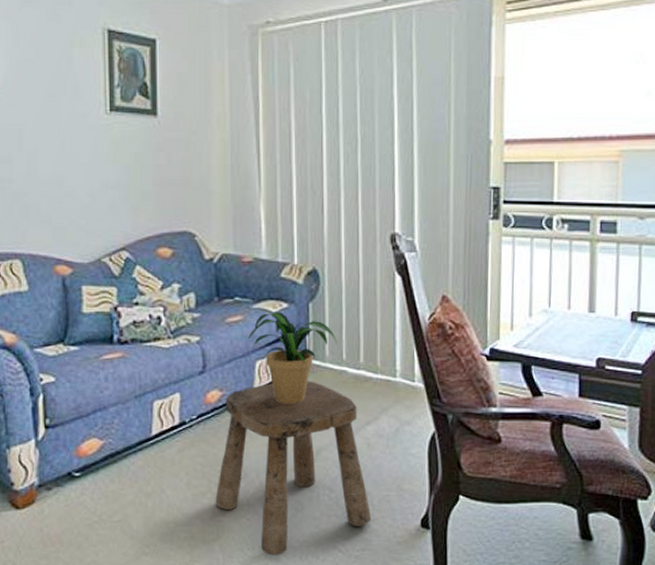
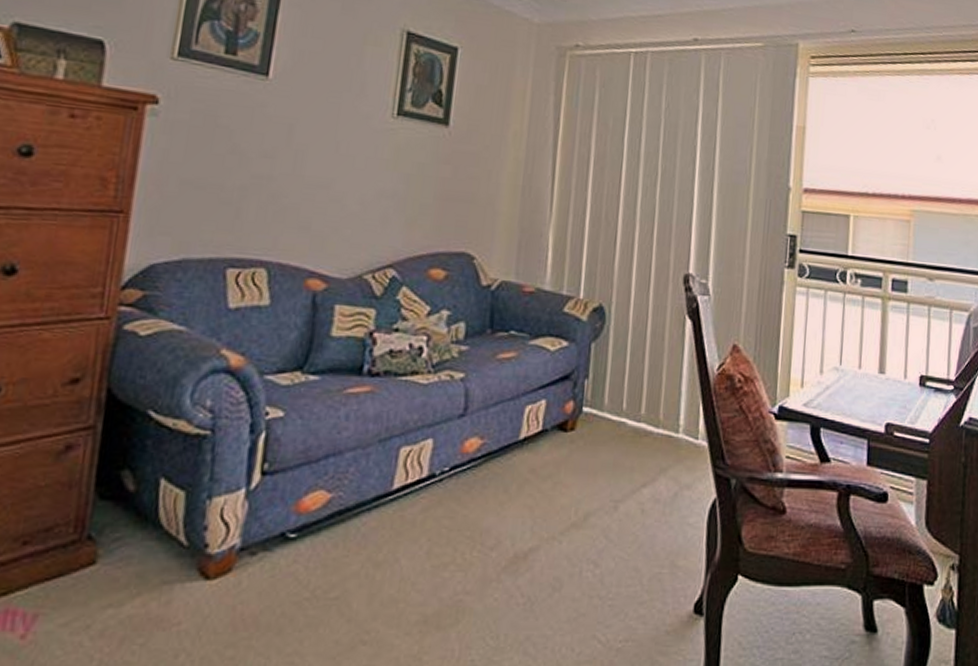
stool: present [215,381,372,556] -> none [458,432,640,647]
potted plant: present [248,312,338,404] -> none [520,350,619,459]

